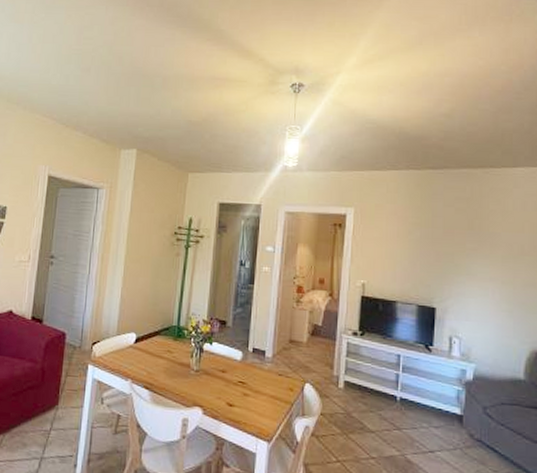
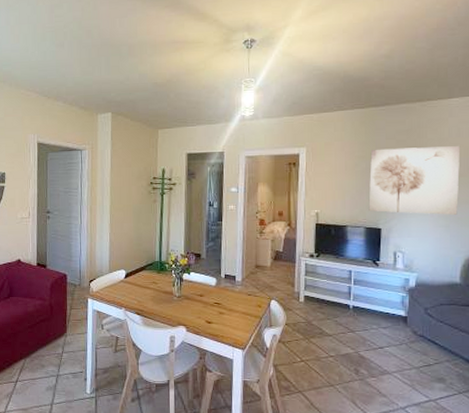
wall art: none [422,216,526,299] -> present [368,146,461,215]

